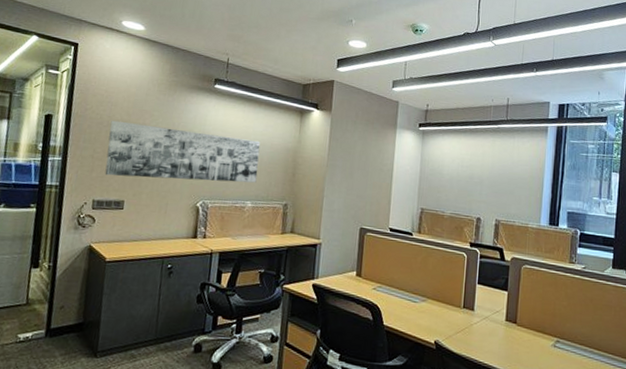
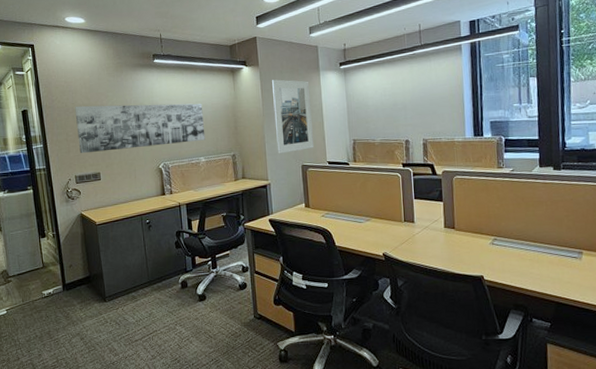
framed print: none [335,129,384,212] -> present [272,79,315,154]

